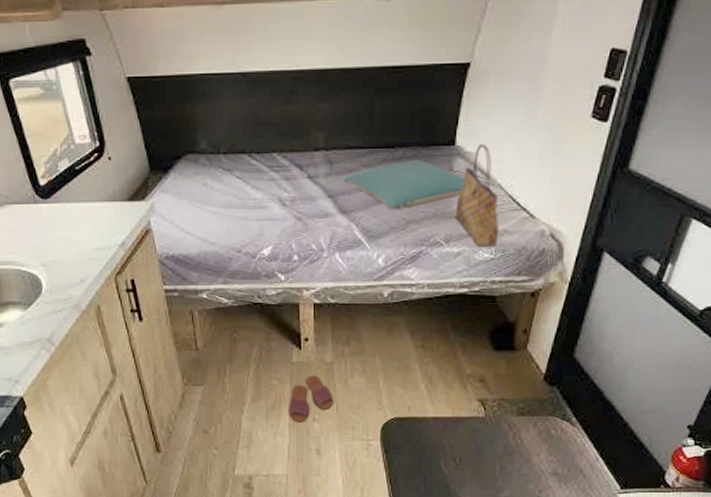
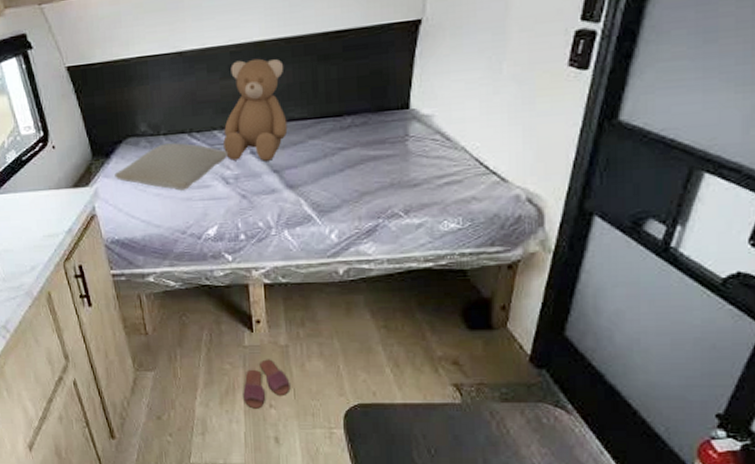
pillow: none [172,163,286,210] -> present [114,143,229,191]
teddy bear: none [282,86,344,186] -> present [223,58,288,161]
pillow: present [342,160,464,209] -> none [288,126,422,181]
tote bag: present [455,144,498,247] -> none [414,105,465,217]

